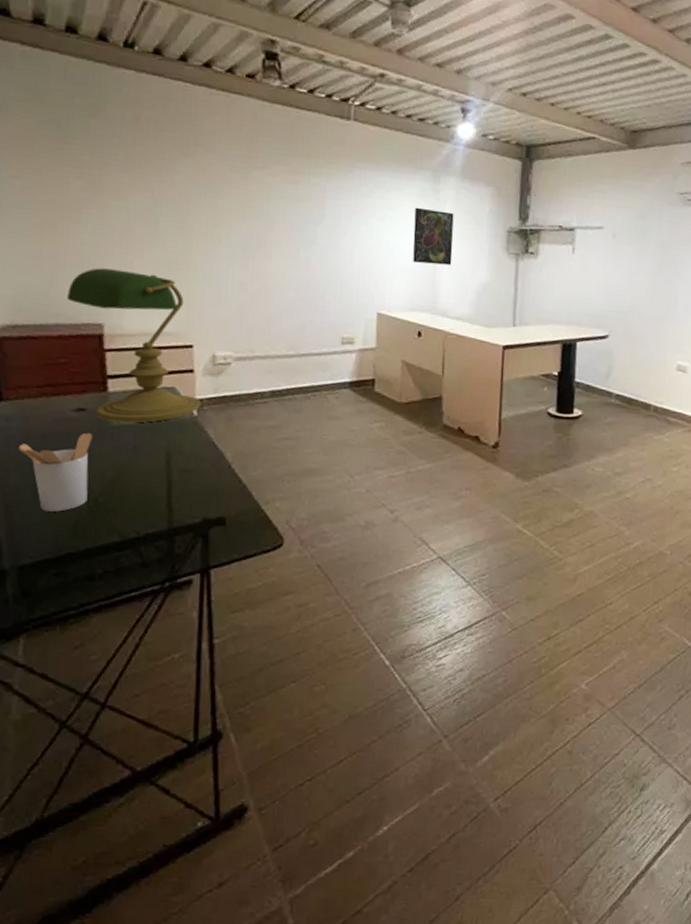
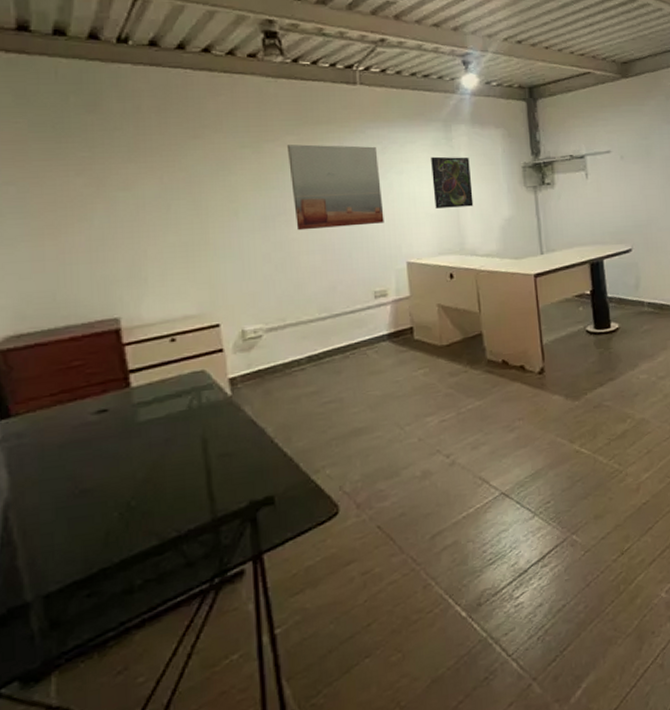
utensil holder: present [18,432,93,512] -> none [33,434,119,528]
desk lamp: present [67,268,201,423] -> none [77,259,235,418]
wall art: none [274,175,363,269] -> present [286,144,384,231]

